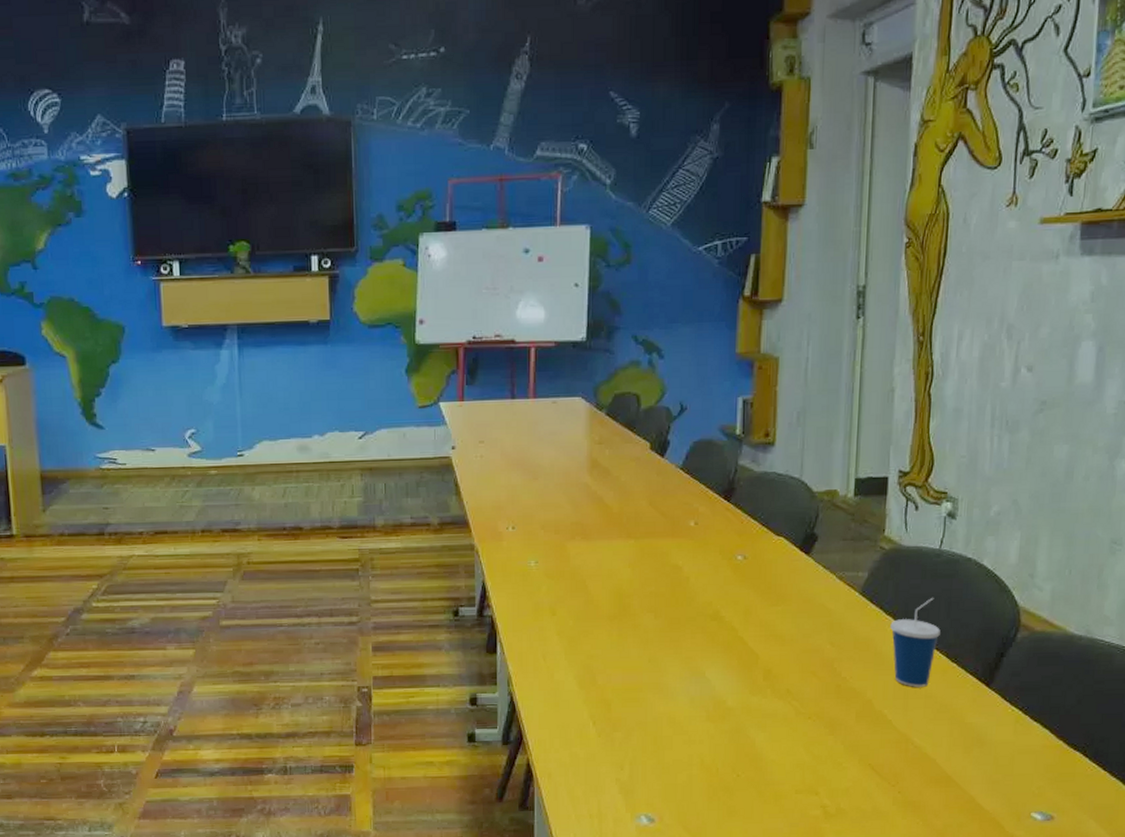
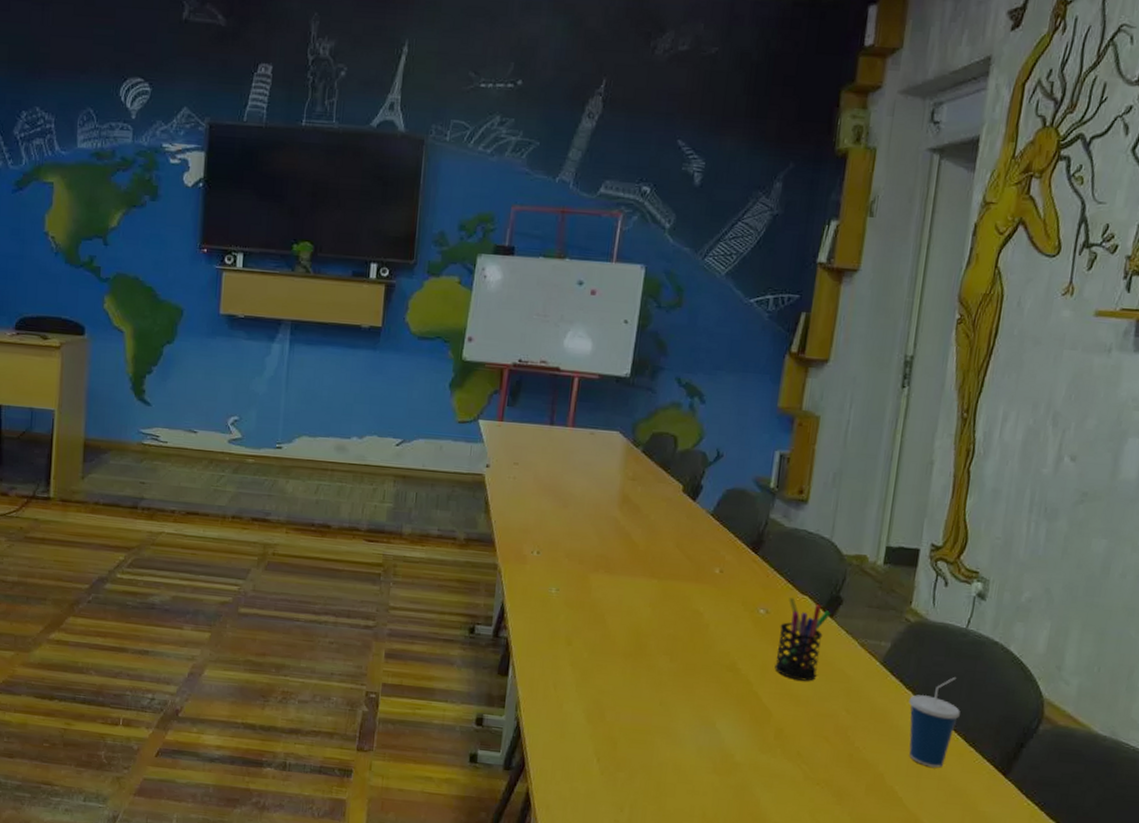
pen holder: none [757,541,807,620] -> present [774,598,831,681]

